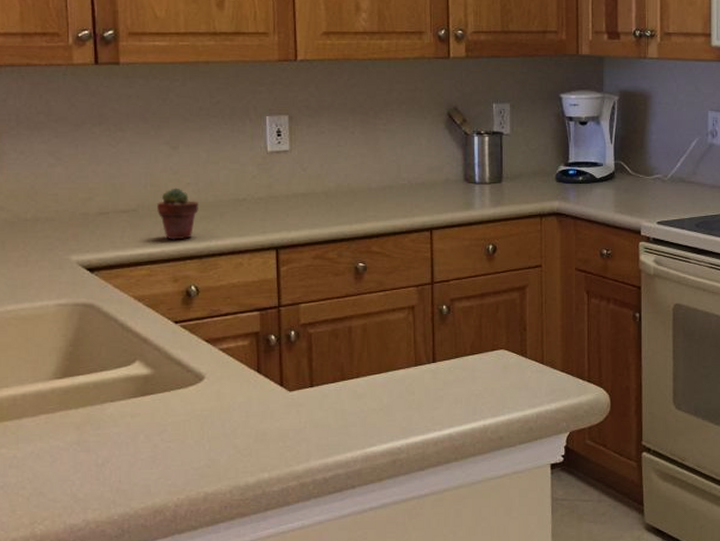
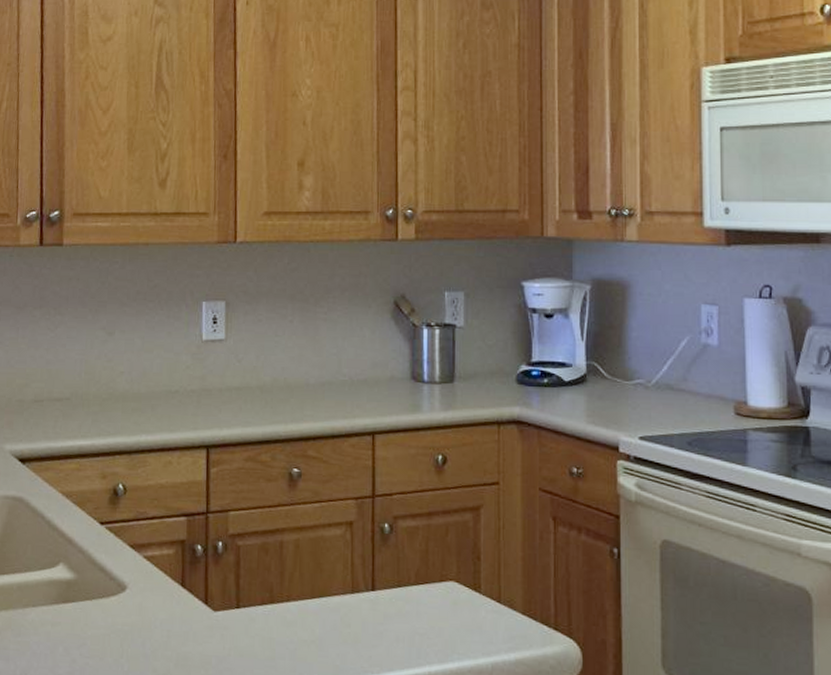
potted succulent: present [157,187,199,240] -> none [90,376,131,433]

